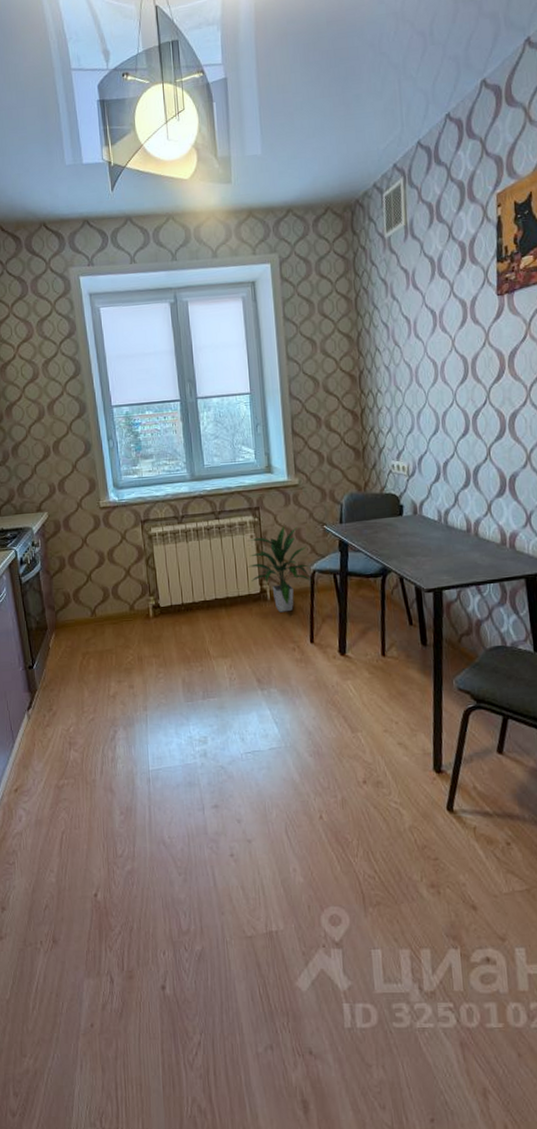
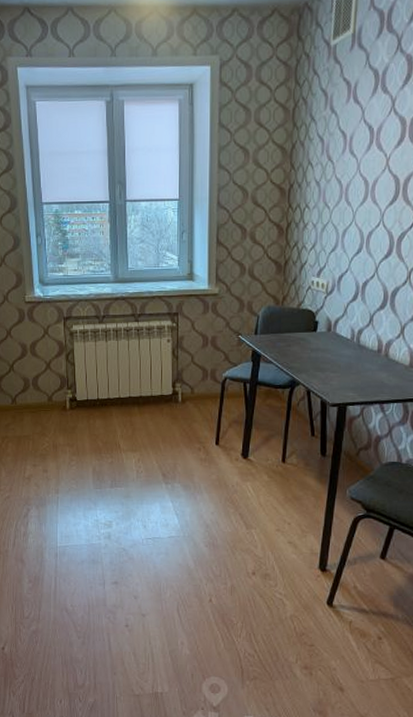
indoor plant: present [248,525,312,613] -> none [162,332,223,415]

